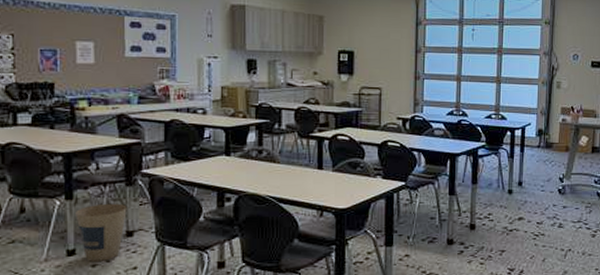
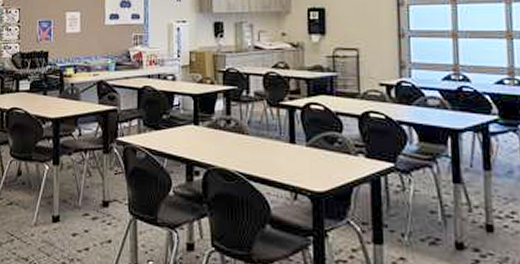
trash can: present [75,203,127,262] -> none [61,170,104,231]

